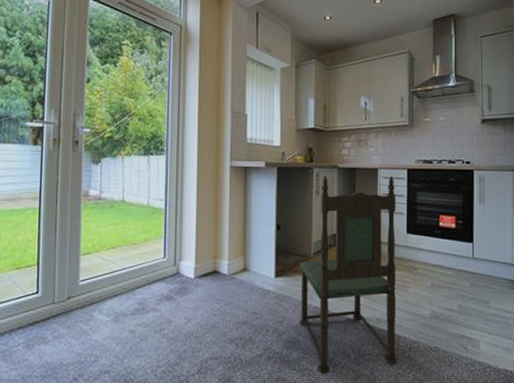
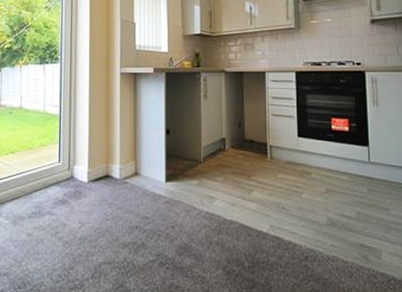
dining chair: present [300,176,397,375] -> none [190,79,293,283]

